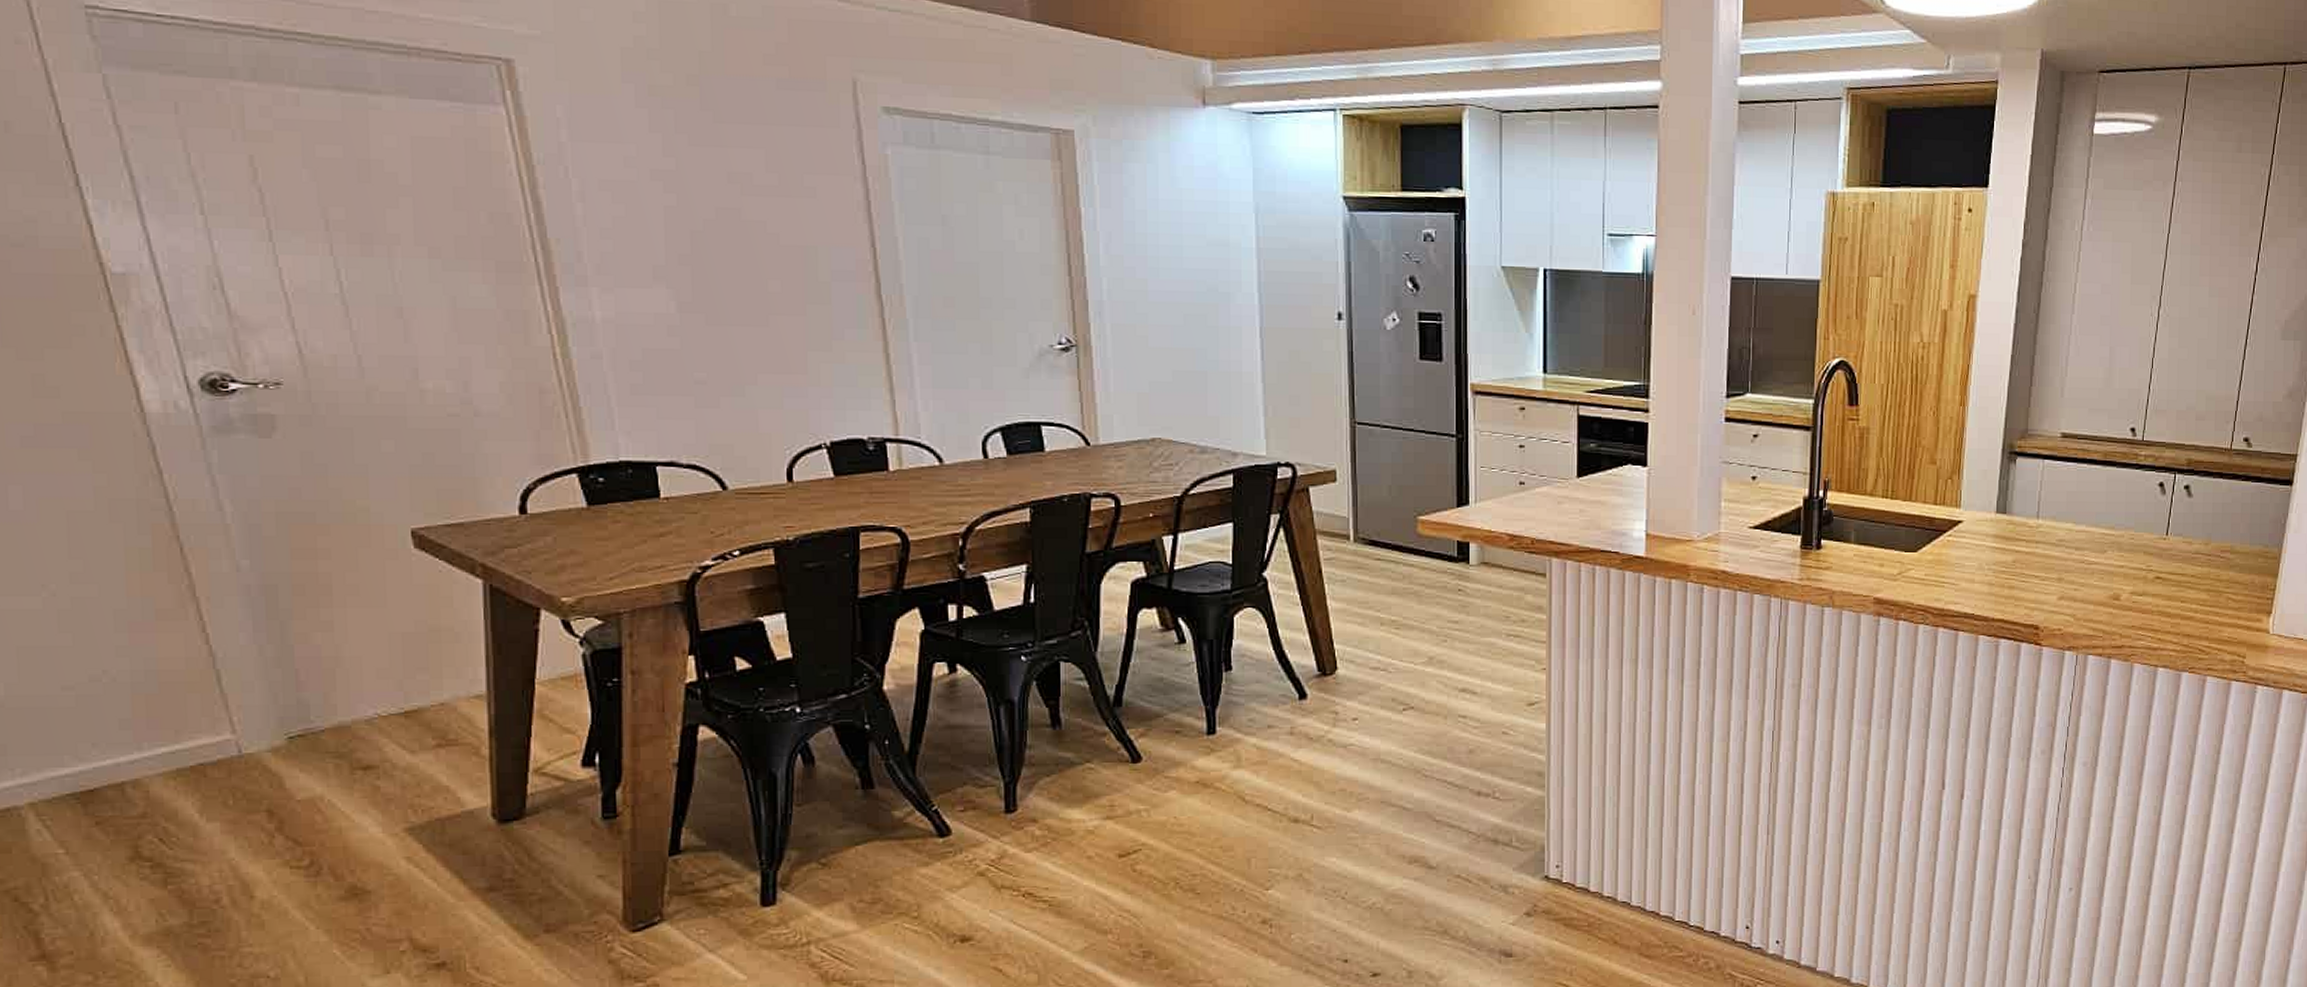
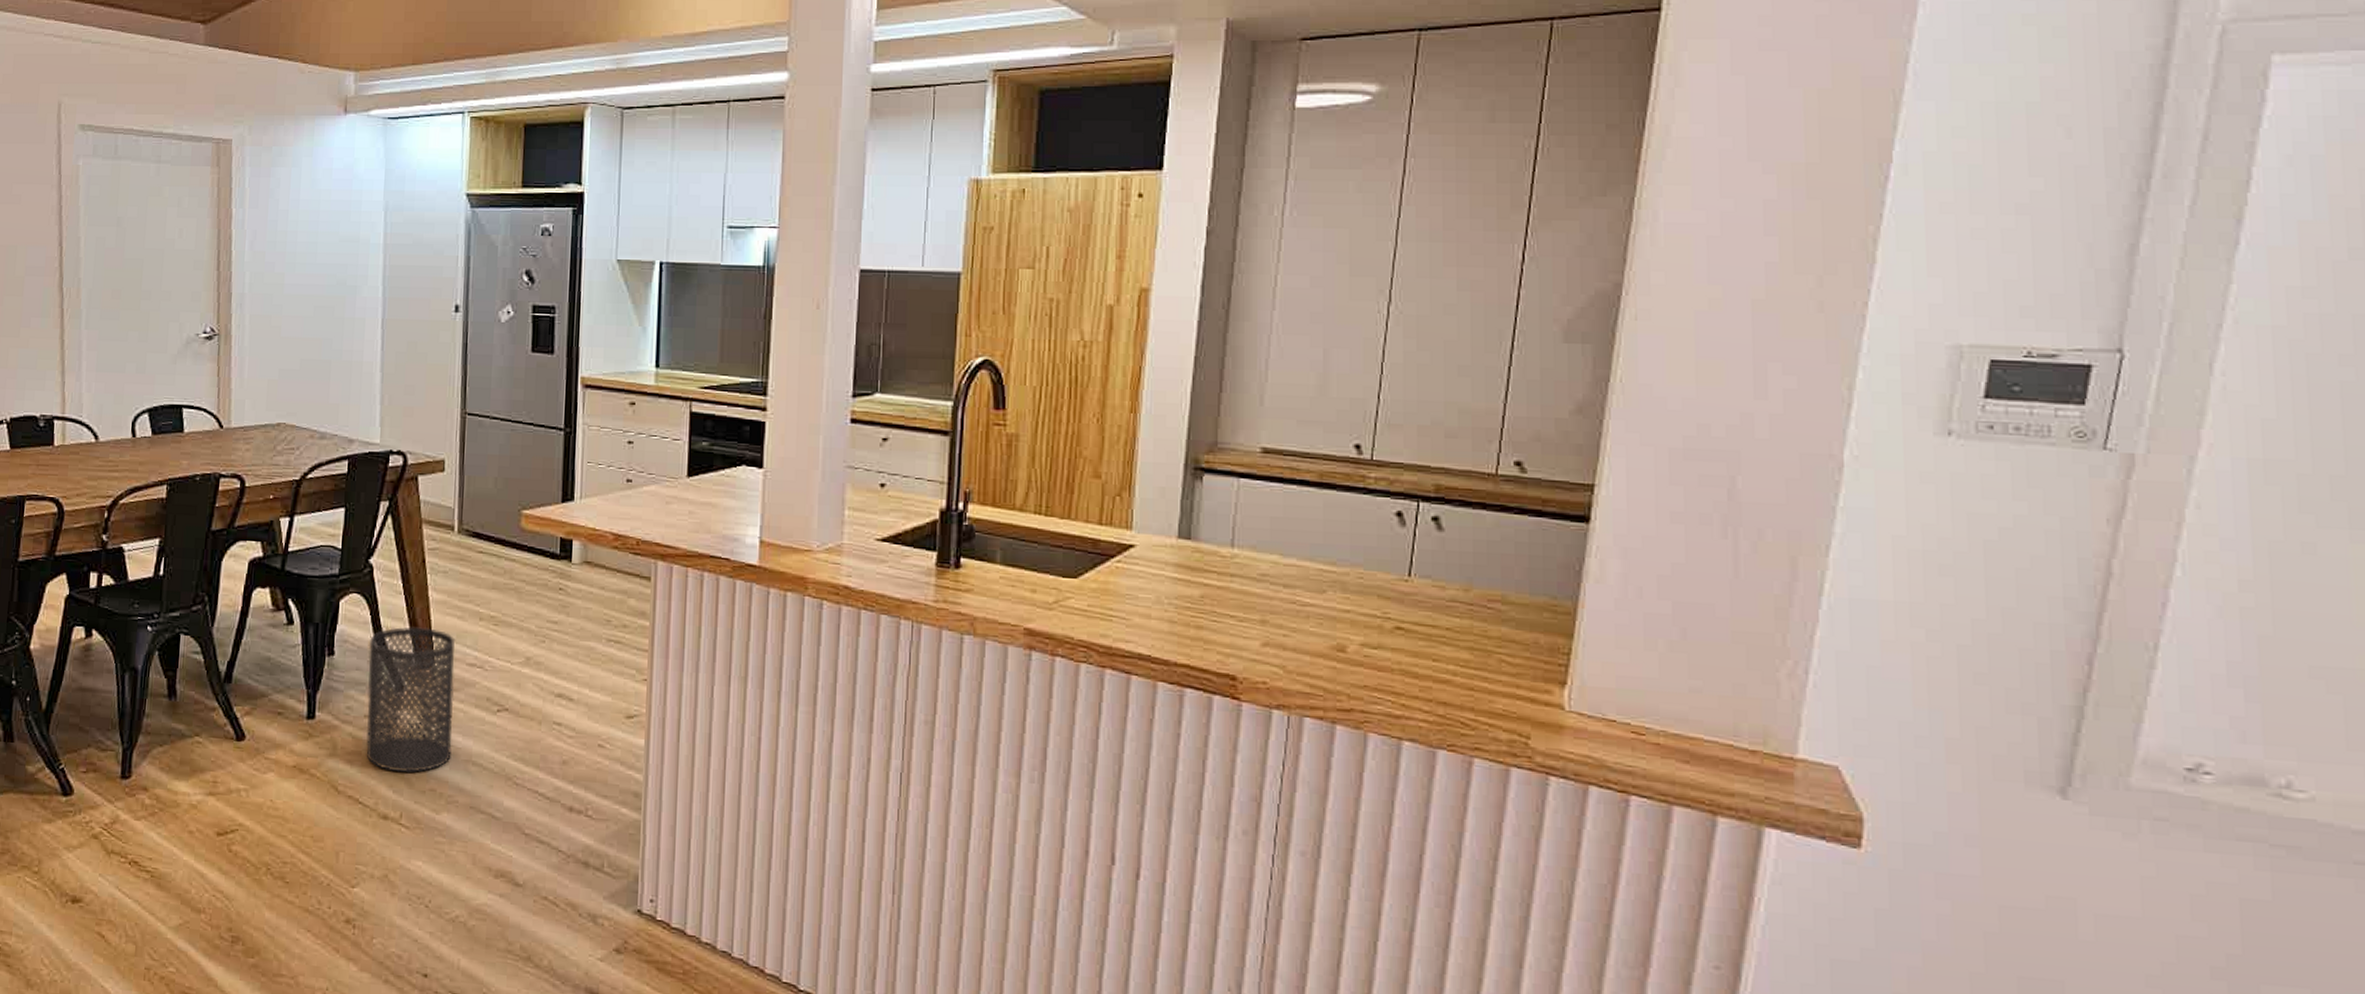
trash can: none [1267,636,1360,777] -> present [366,627,455,773]

